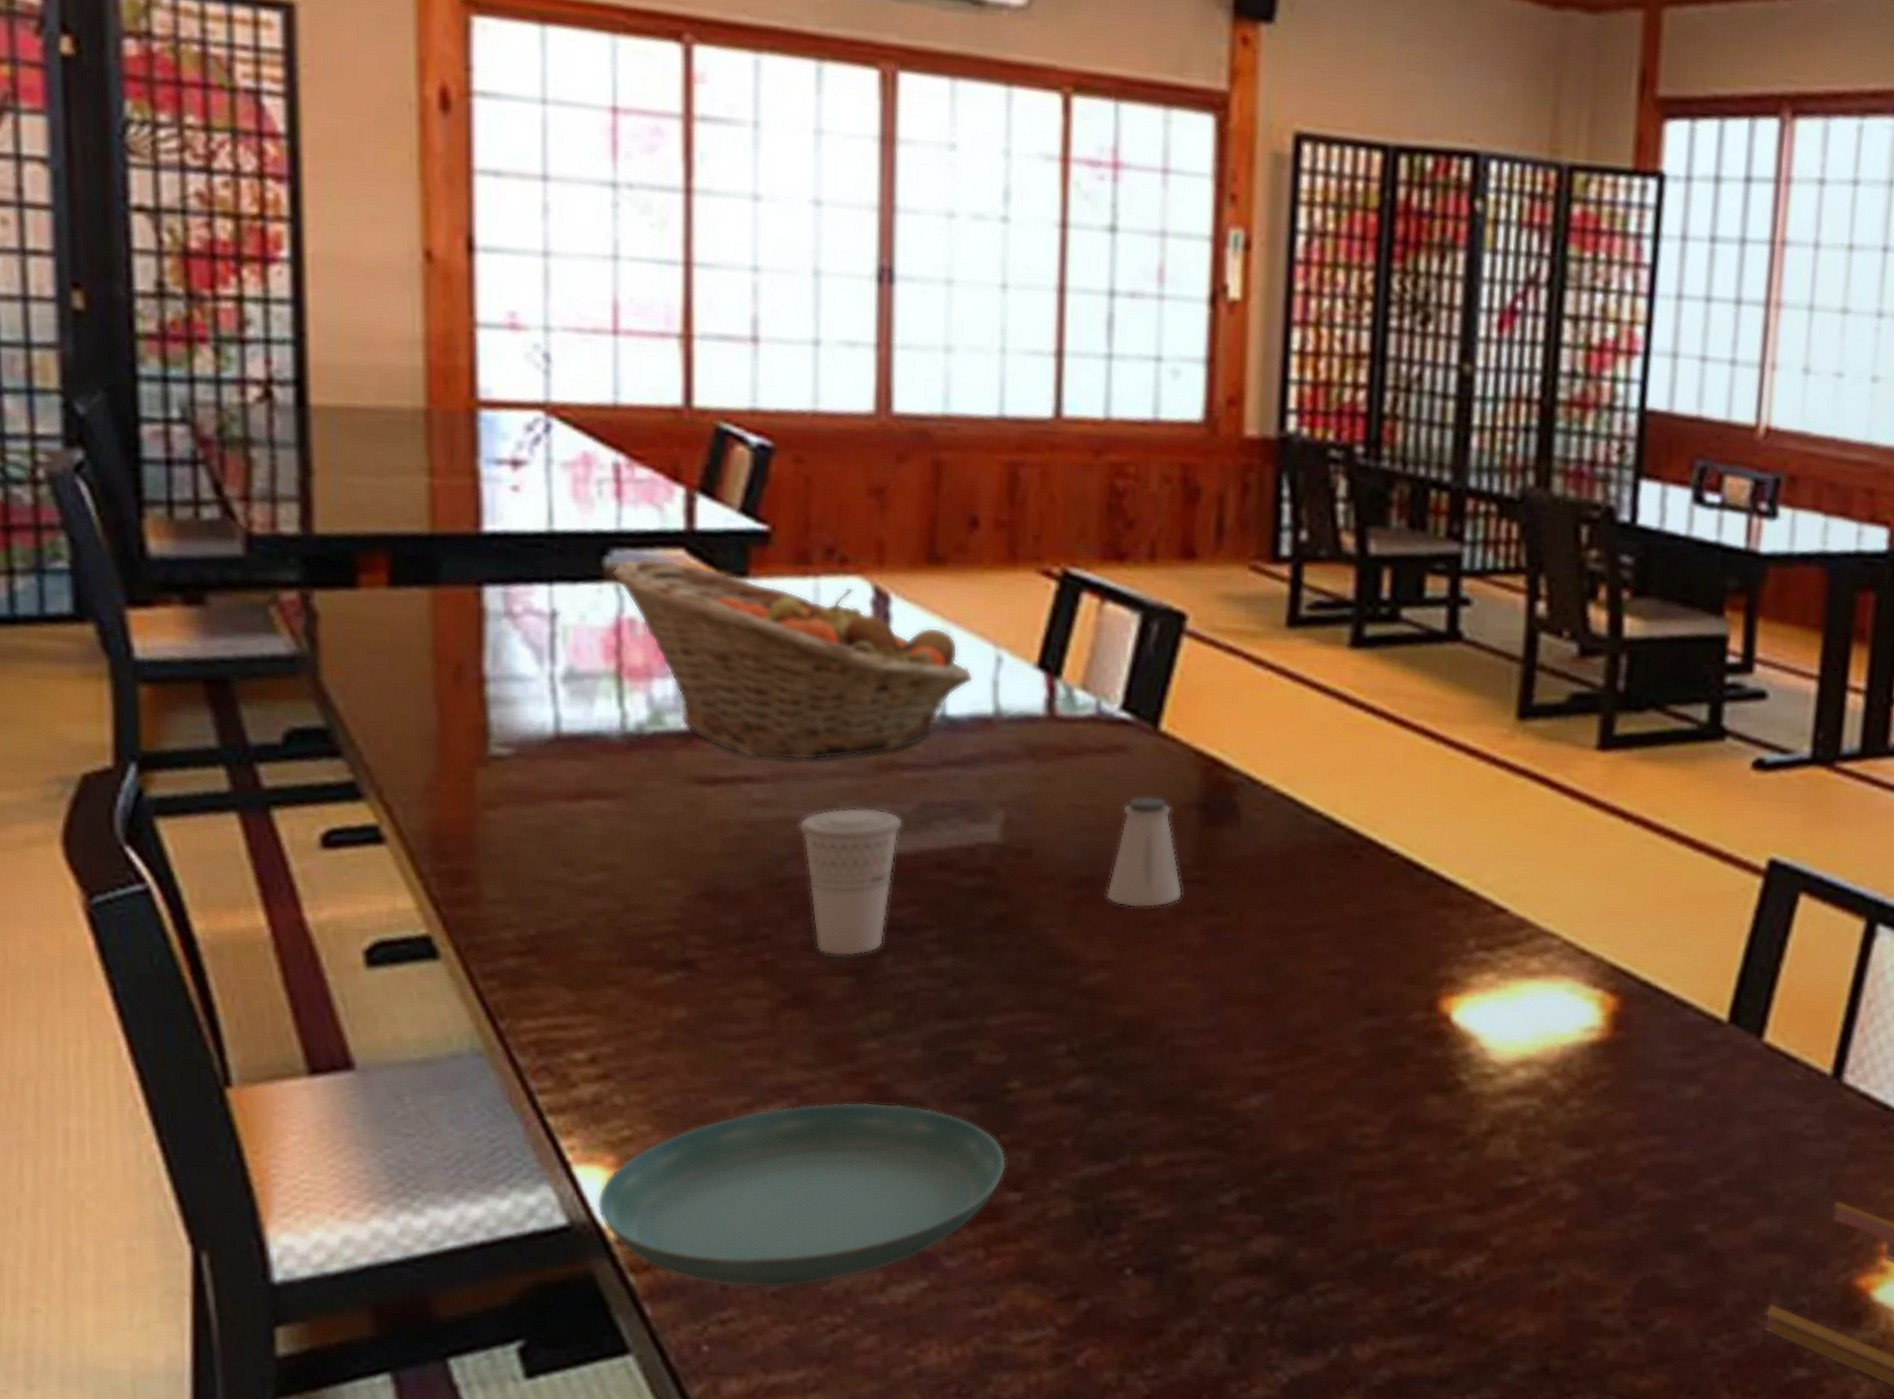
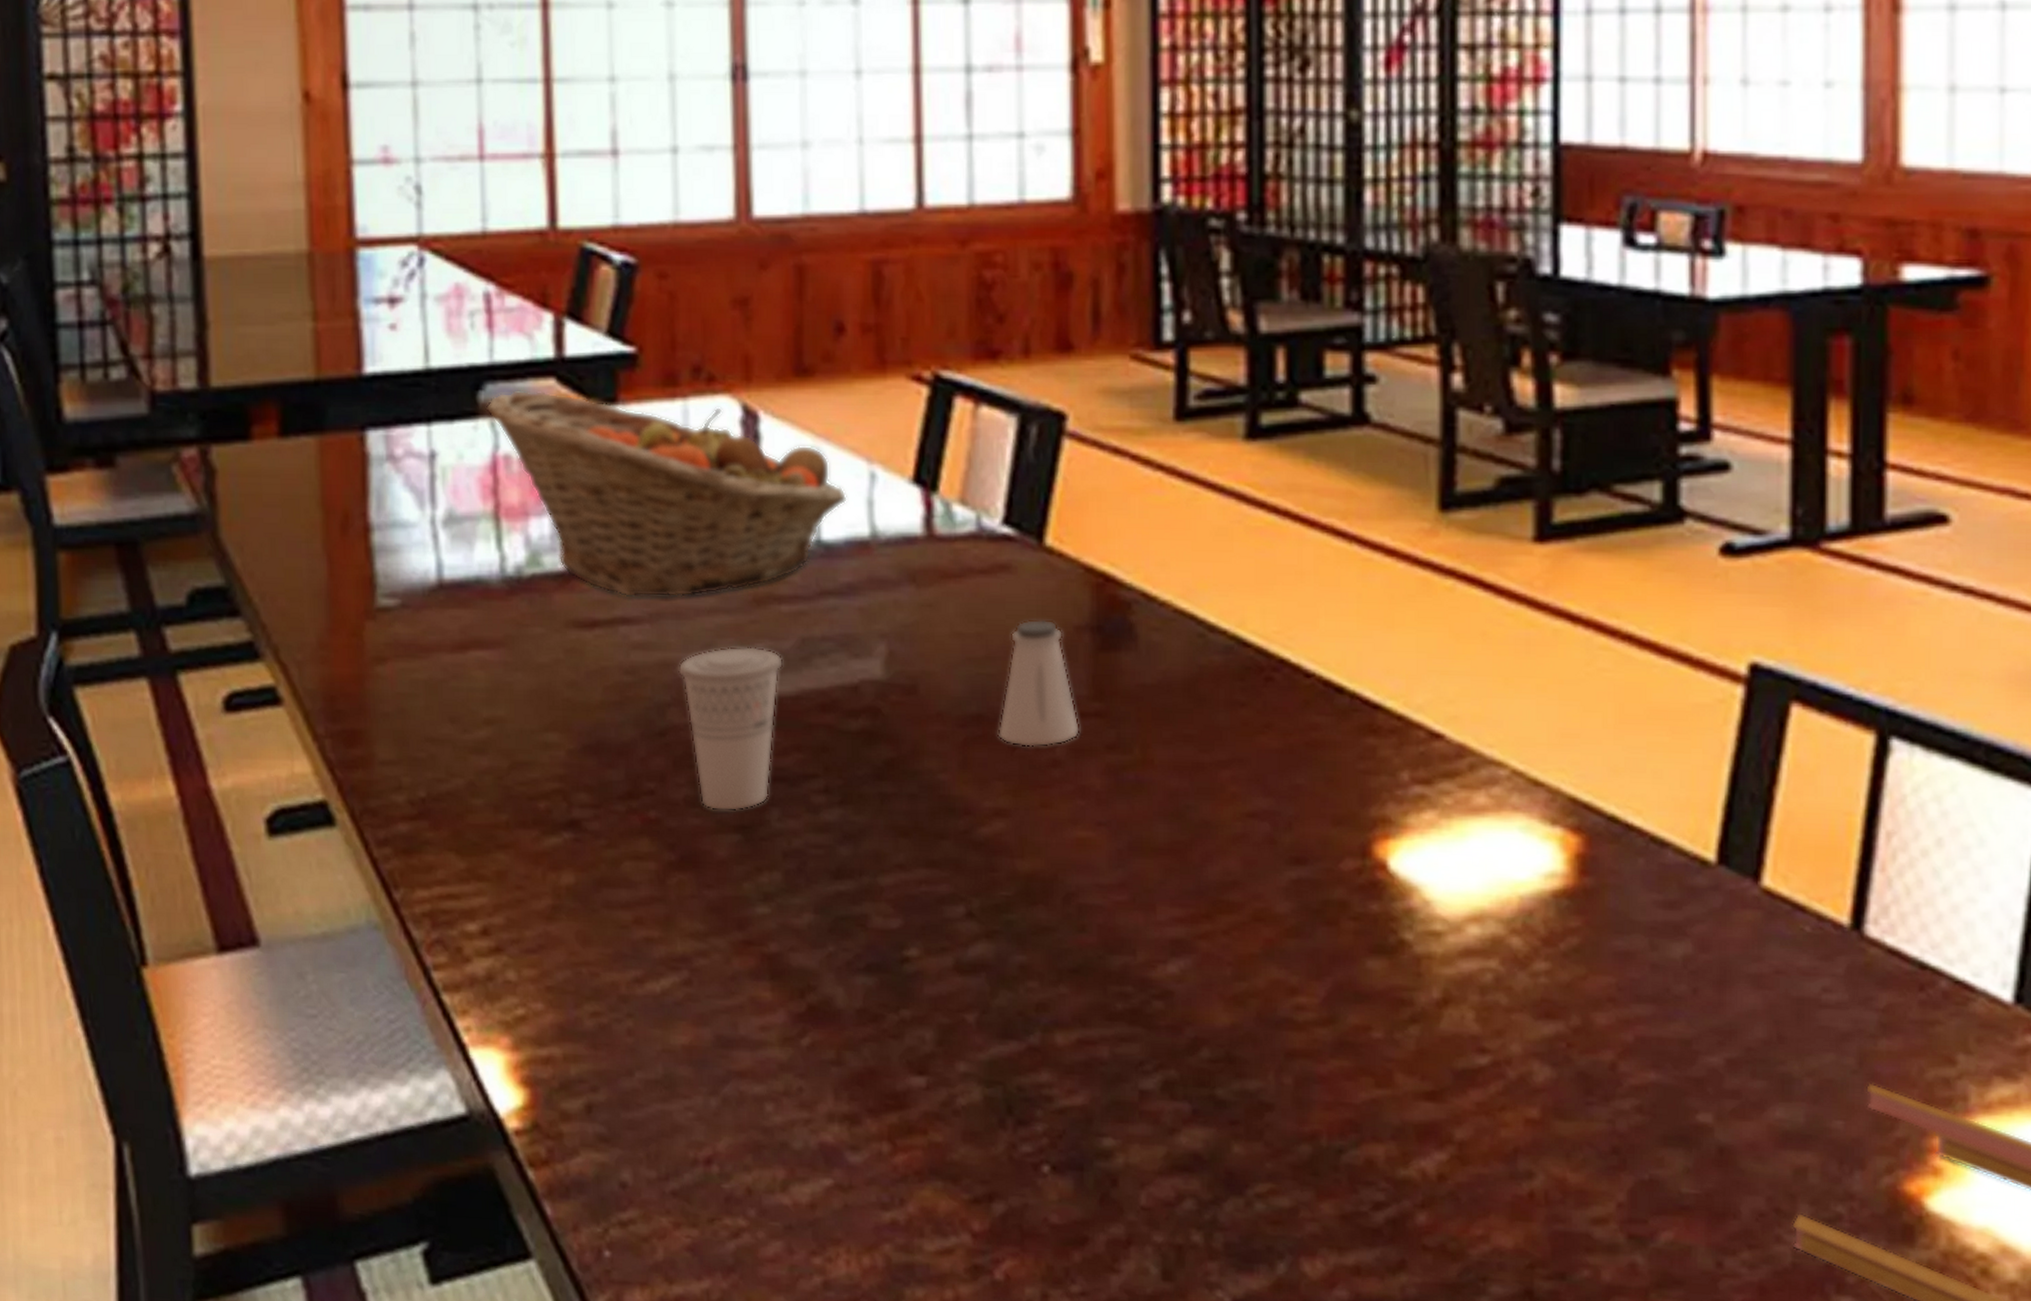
saucer: present [597,1102,1007,1288] -> none [494,974,909,1186]

